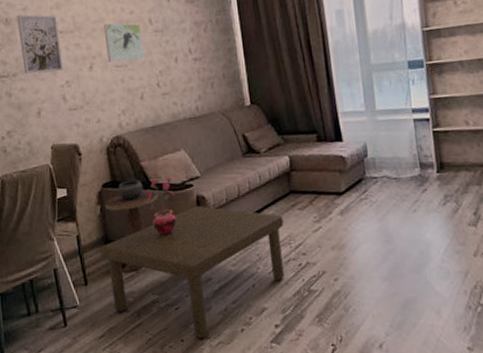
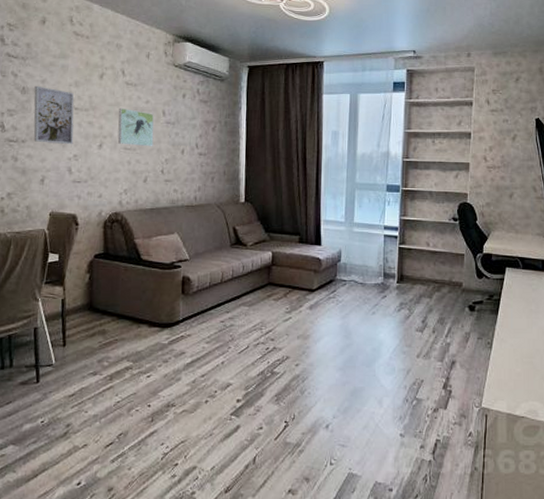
coffee table: present [100,205,284,338] -> none [82,285,259,405]
side table: present [105,179,158,272] -> none [94,254,147,338]
potted plant: present [146,174,176,236] -> none [135,254,164,309]

